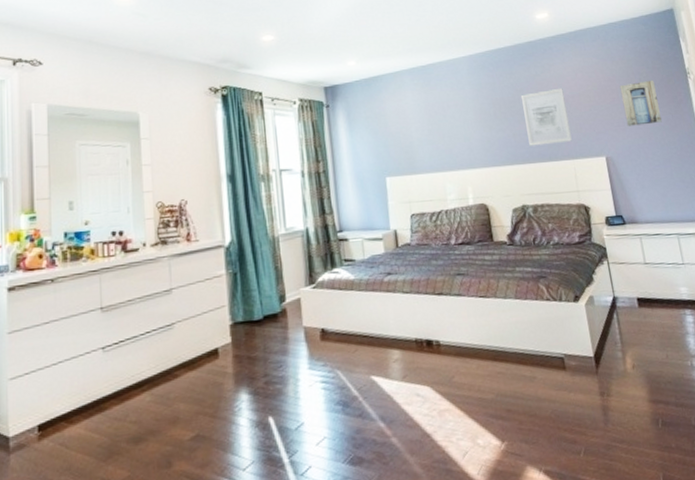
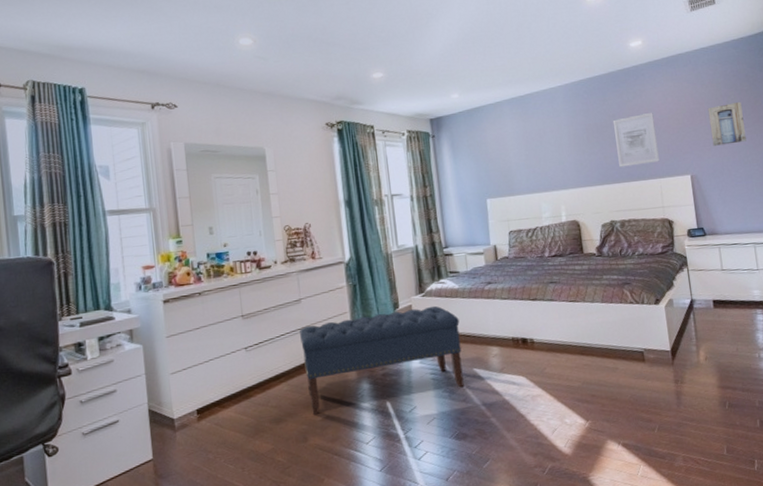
bench: none [169,299,360,434] -> present [300,305,464,416]

